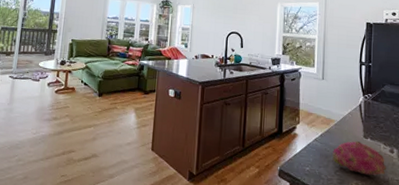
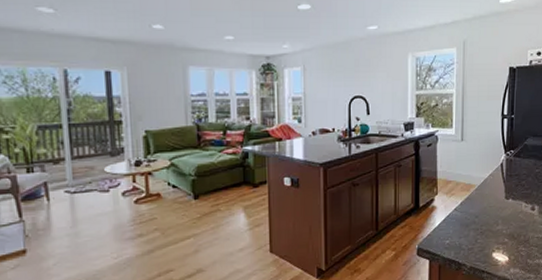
fruit: present [332,140,387,176] -> none [473,203,528,238]

